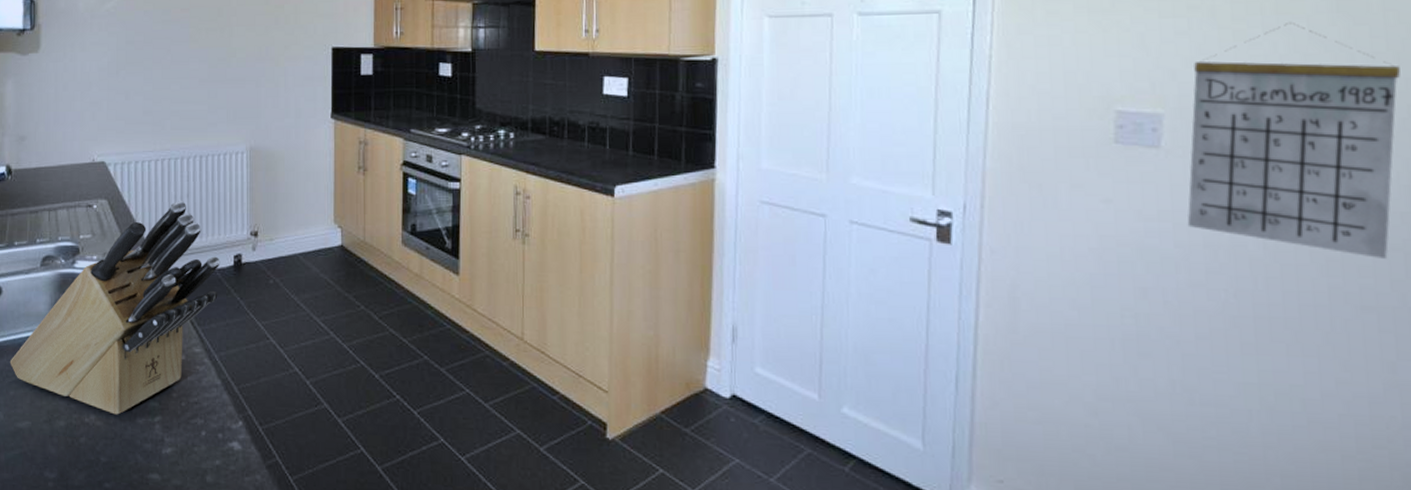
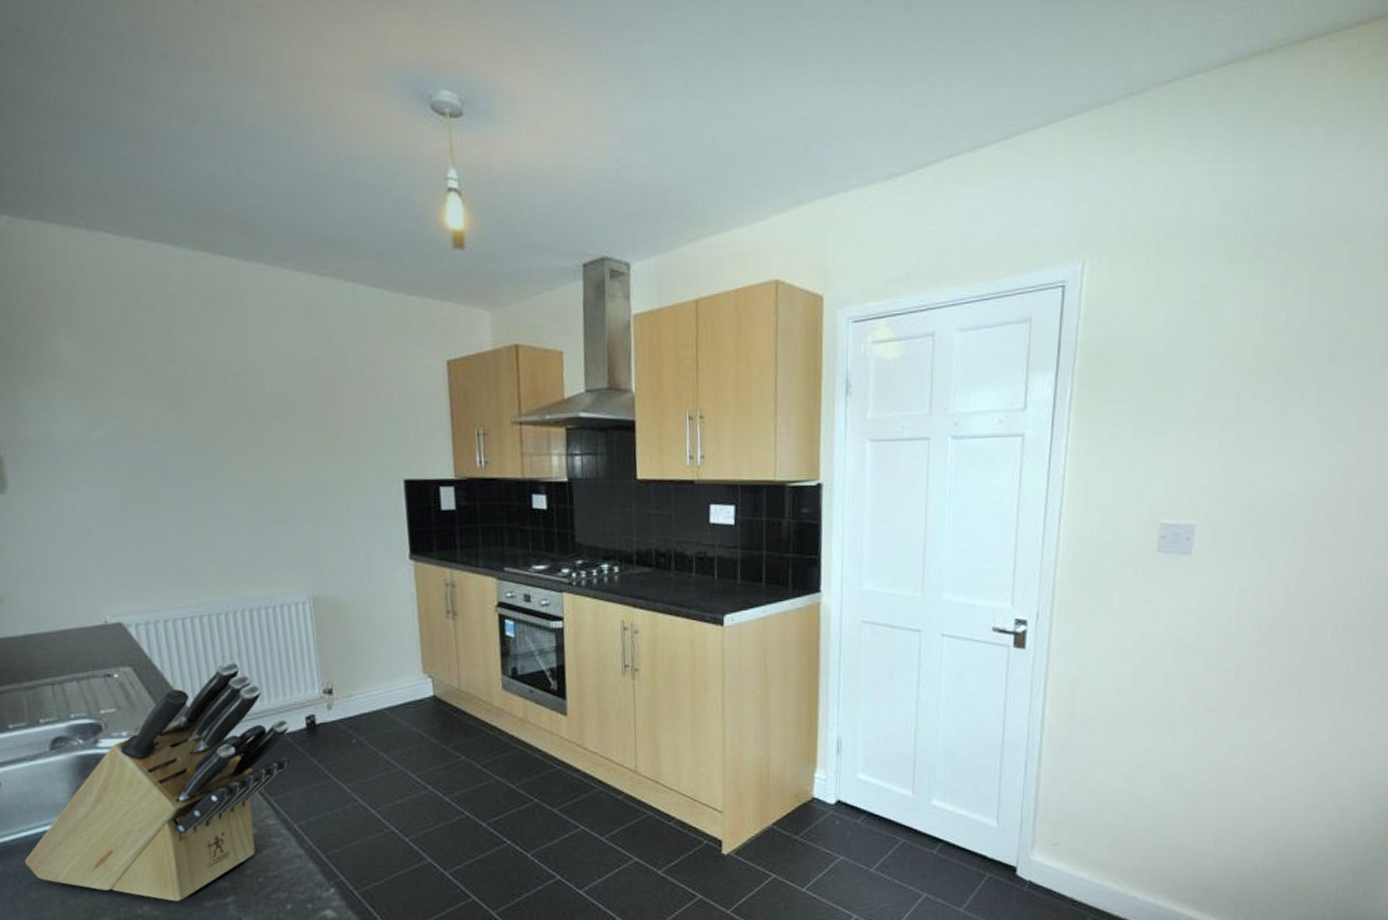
calendar: present [1187,23,1400,259] -> none [1206,443,1364,636]

